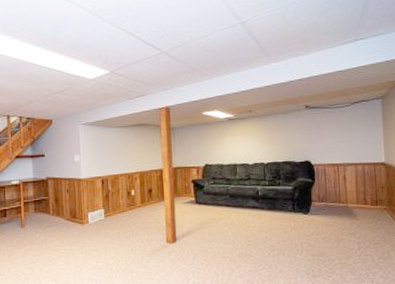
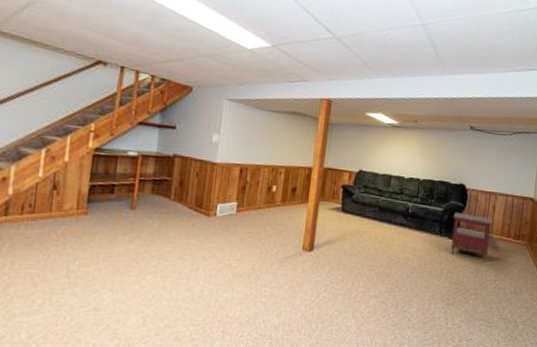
side table: none [304,188,347,232] -> present [450,212,493,262]

